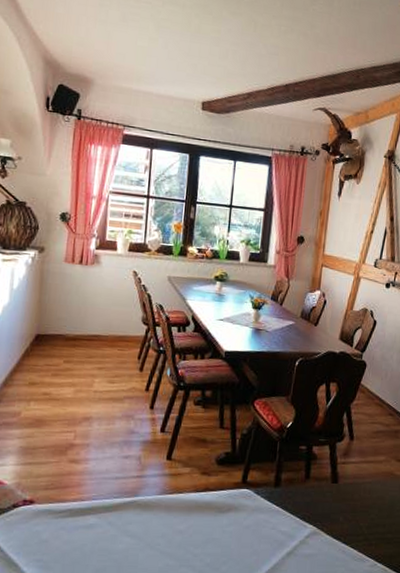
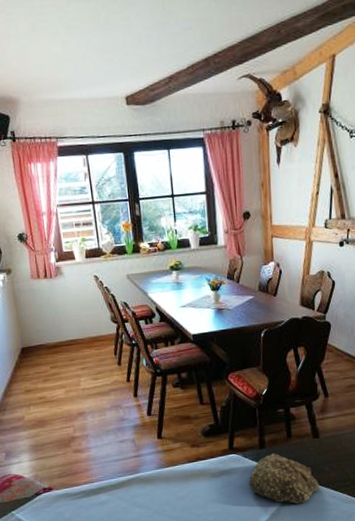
bread roll: none [256,494,331,556] -> present [249,453,320,504]

